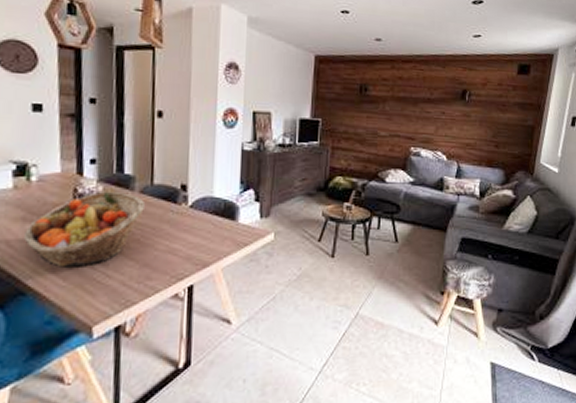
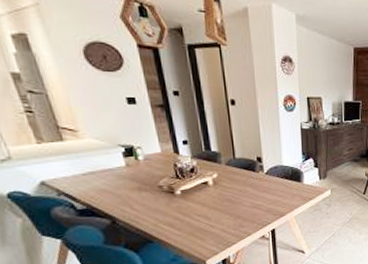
fruit basket: present [24,190,144,268] -> none [142,164,231,222]

